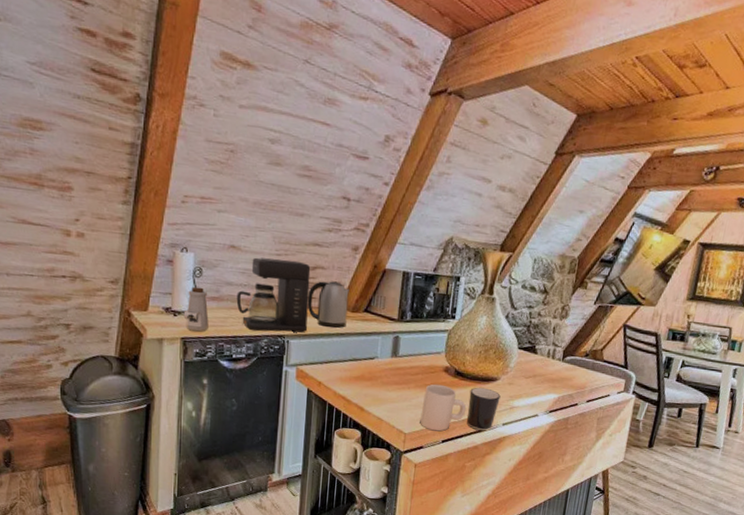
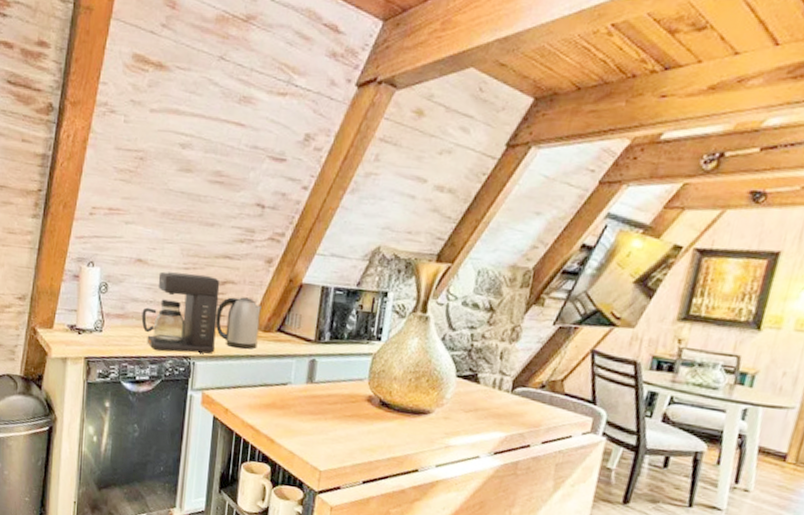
bottle: present [183,287,209,333] -> none [88,303,113,353]
mug: present [420,383,466,432] -> none [337,415,392,471]
mug: present [467,387,501,432] -> none [392,420,434,474]

